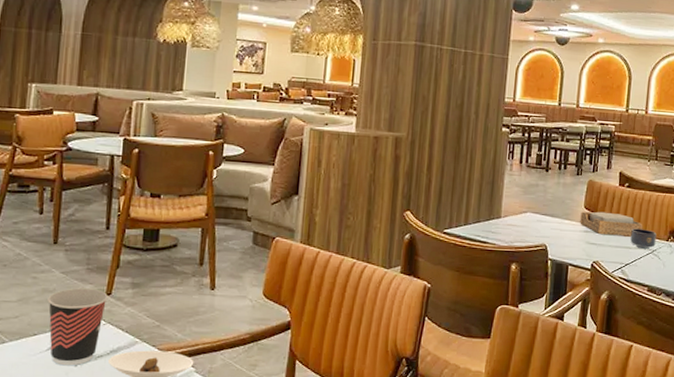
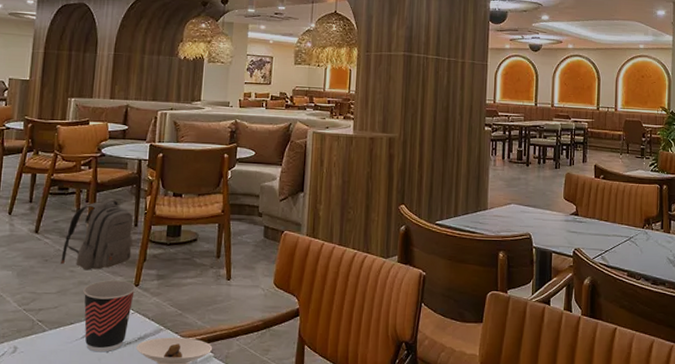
backpack: none [22,198,105,277] -> present [61,198,133,271]
napkin holder: present [580,211,643,238] -> none [560,202,620,226]
mug: present [630,228,657,249] -> none [608,217,633,236]

